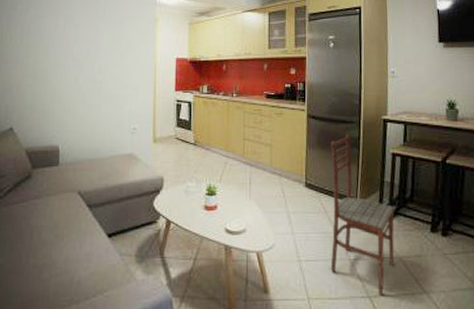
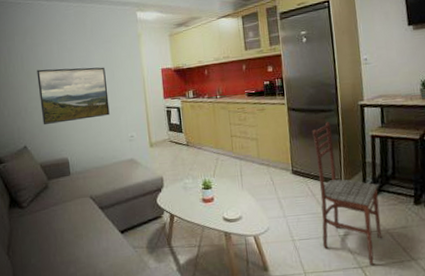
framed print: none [35,44,114,107] -> present [37,67,110,125]

